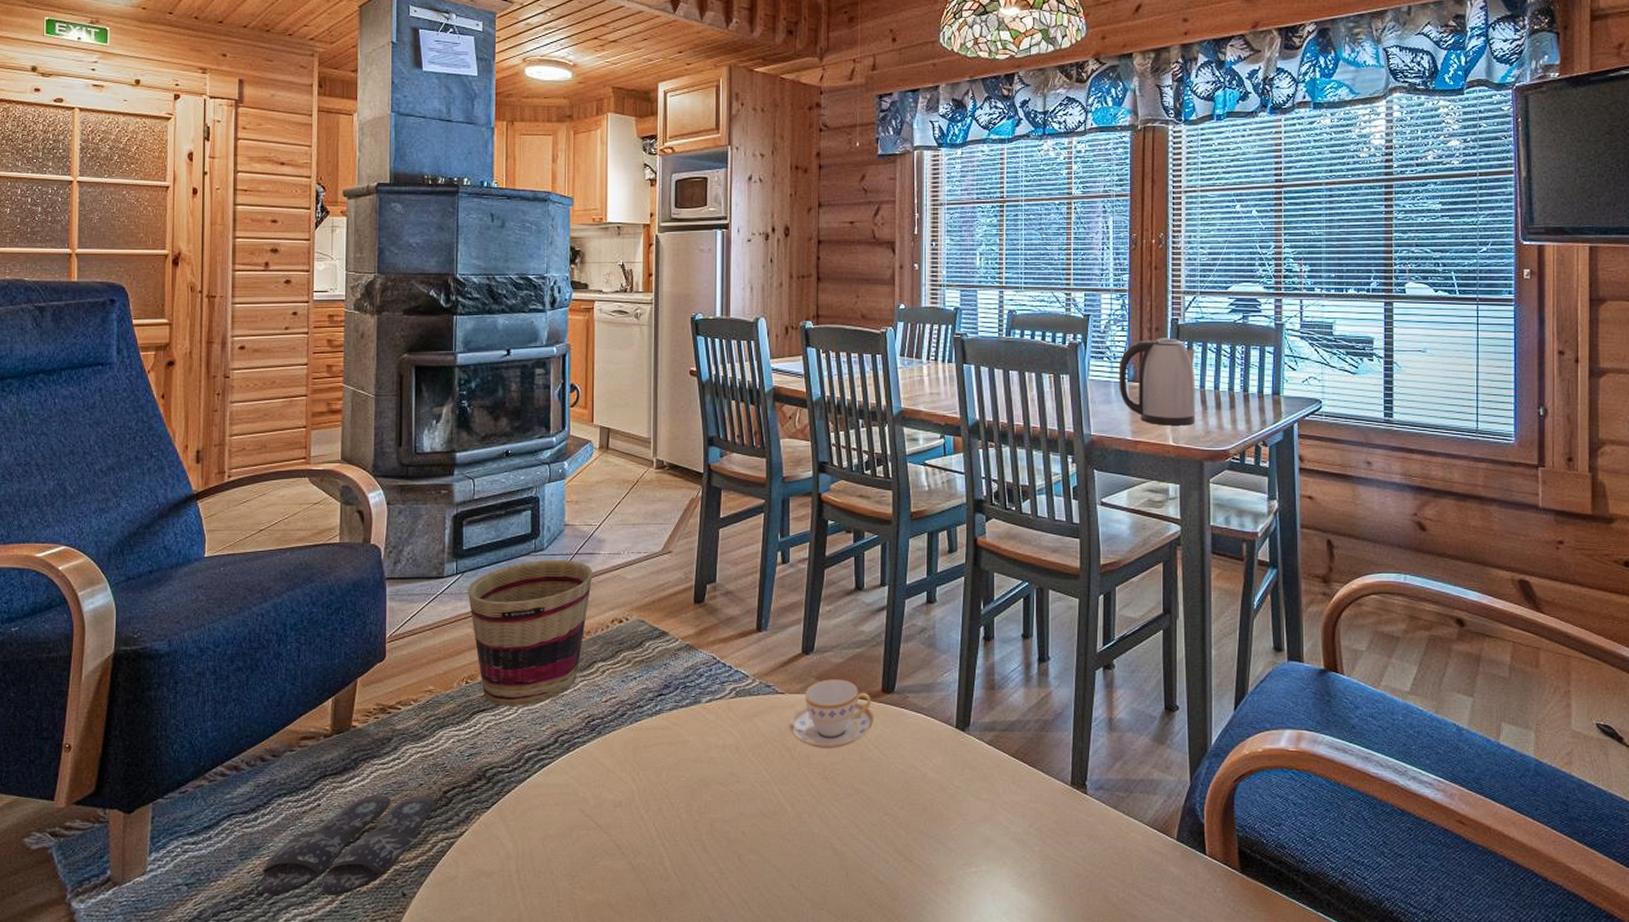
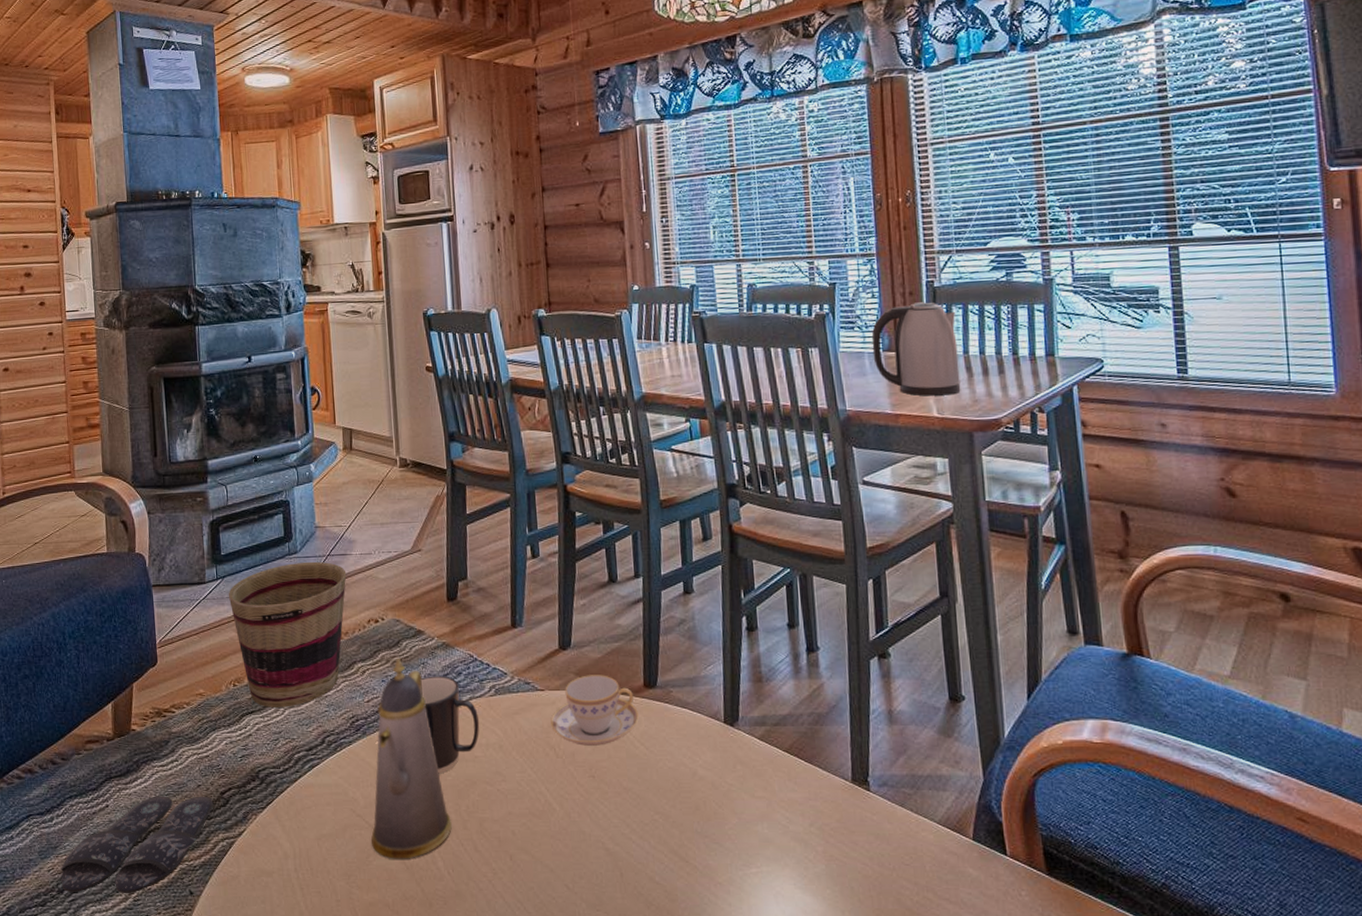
coffee pot: none [599,659,682,860] -> present [371,659,452,859]
mug: none [661,677,718,775] -> present [421,676,480,774]

